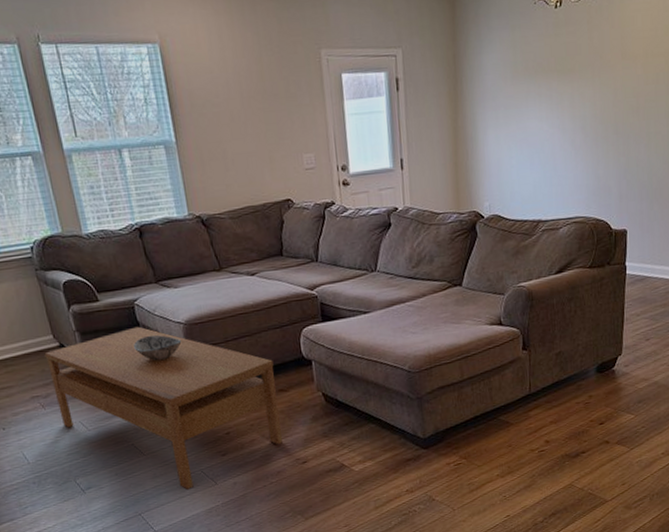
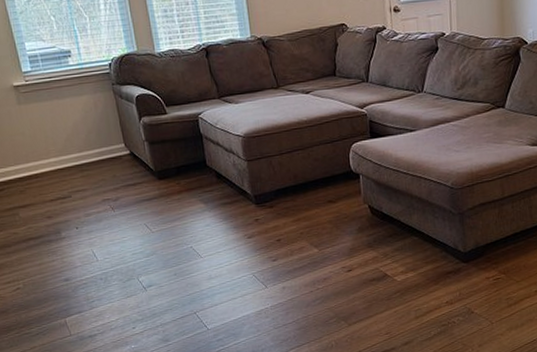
coffee table: present [44,326,282,489] -> none [116,138,329,291]
decorative bowl: present [134,335,182,361] -> none [196,146,240,171]

